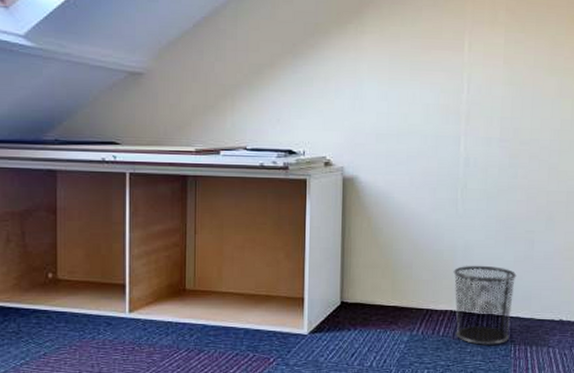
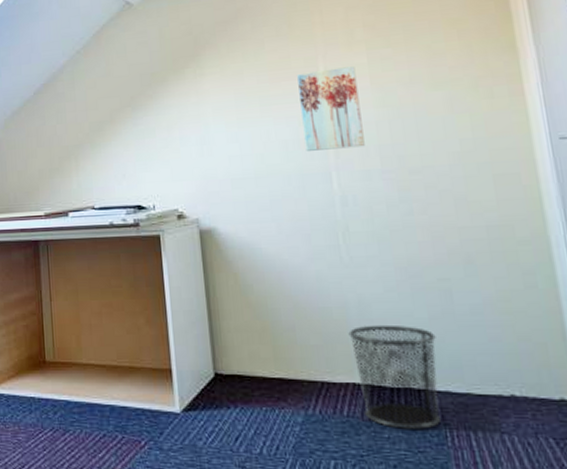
wall art: none [443,44,494,118] -> present [297,66,365,151]

